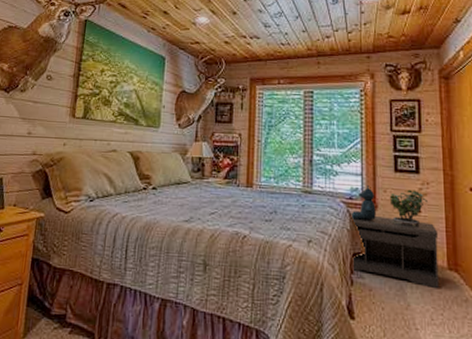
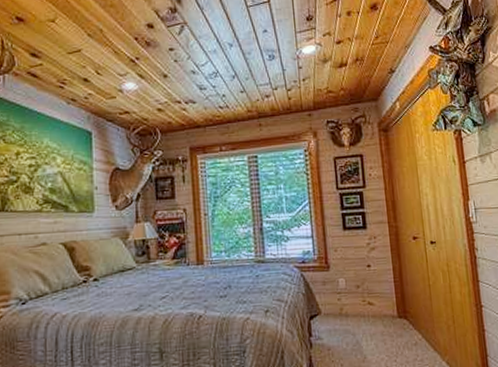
bench: present [348,212,439,289] -> none [302,275,391,338]
stuffed bear: present [352,185,376,221] -> none [306,247,329,283]
potted plant: present [389,189,427,228] -> none [340,245,376,282]

